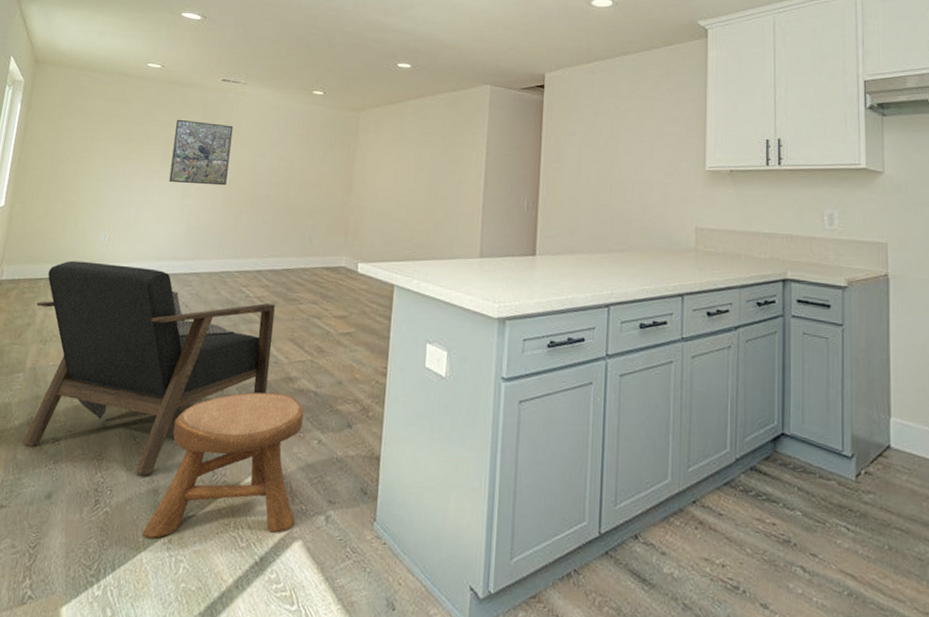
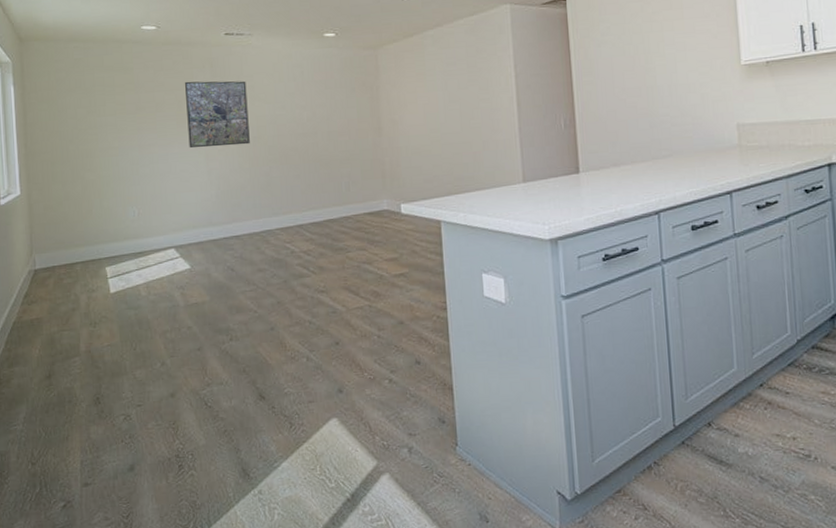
armchair: present [22,260,275,476] -> none [77,237,330,436]
stool: present [142,392,304,538] -> none [231,341,380,492]

